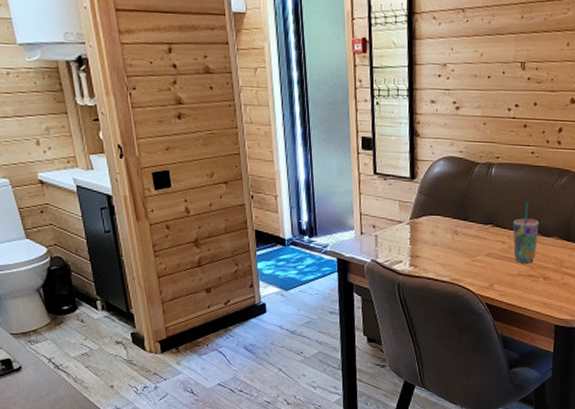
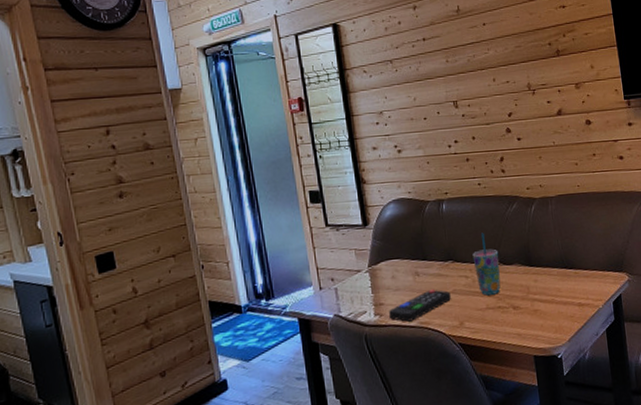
remote control: none [424,249,485,276] -> present [389,289,451,322]

